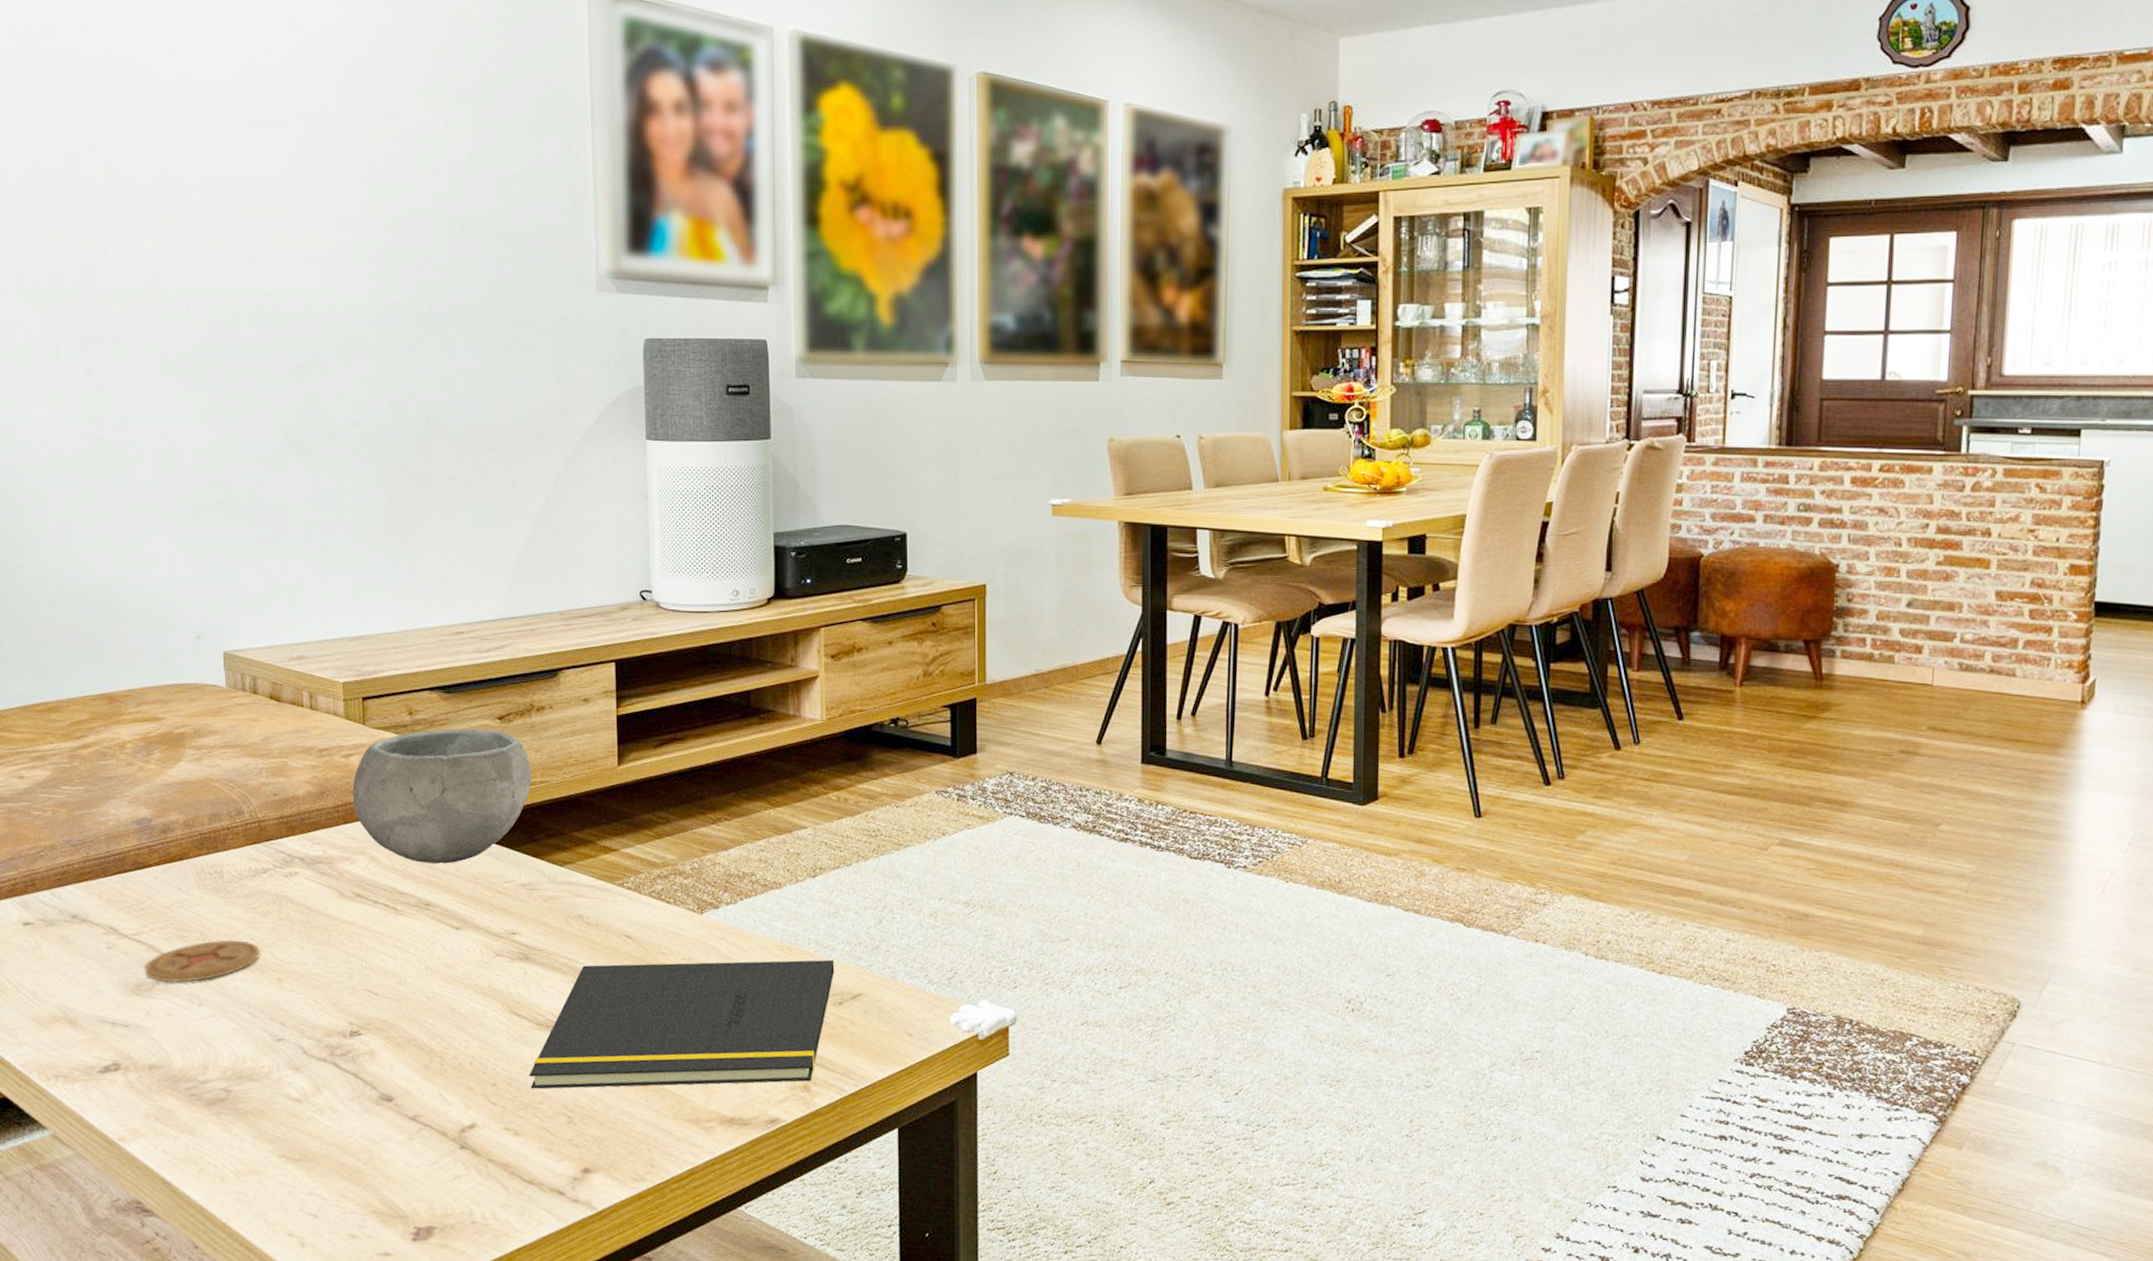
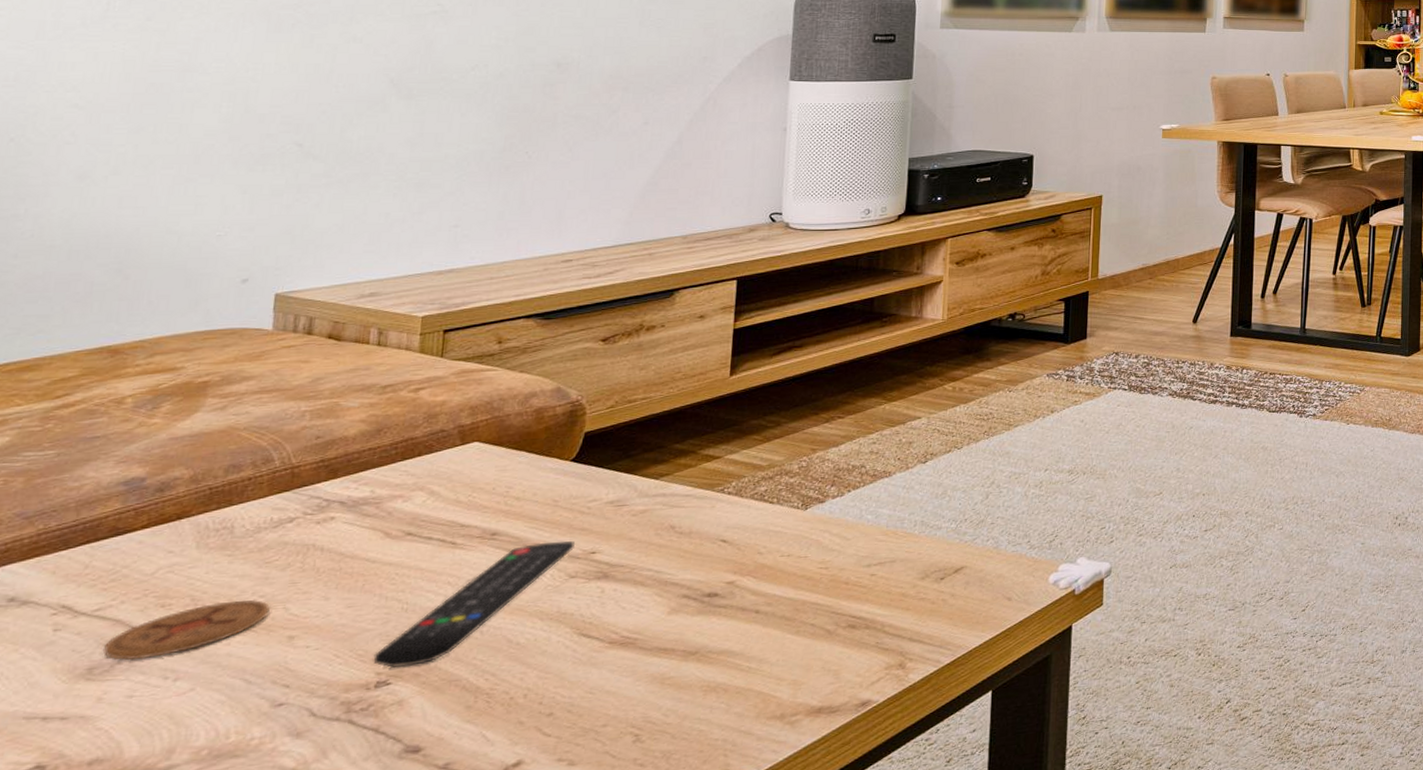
remote control: none [345,917,498,1021] -> present [373,541,576,668]
bowl: present [352,729,532,864] -> none [416,352,633,492]
notepad: present [529,959,835,1089] -> none [593,538,939,712]

